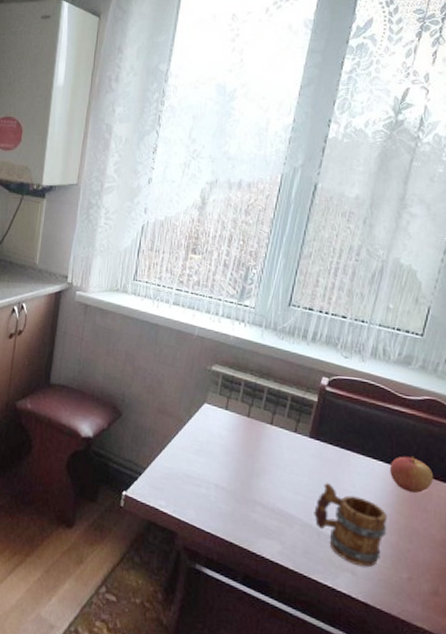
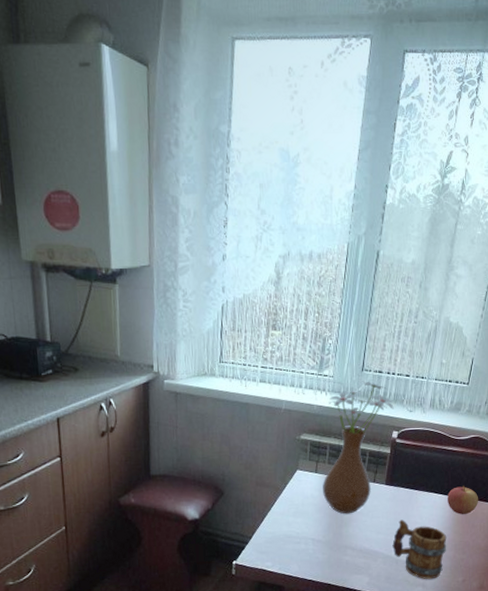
vase: none [232,317,325,464] -> present [323,381,394,514]

